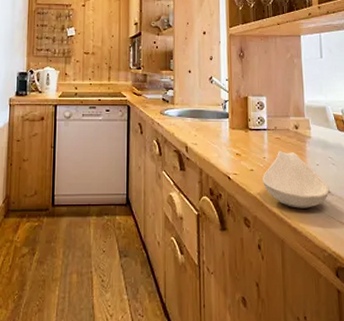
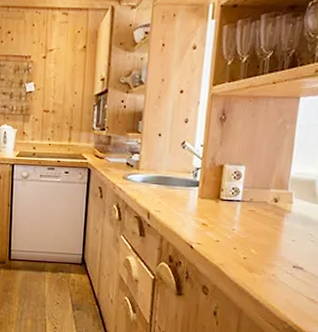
spoon rest: present [263,151,330,209] -> none [228,224,303,282]

